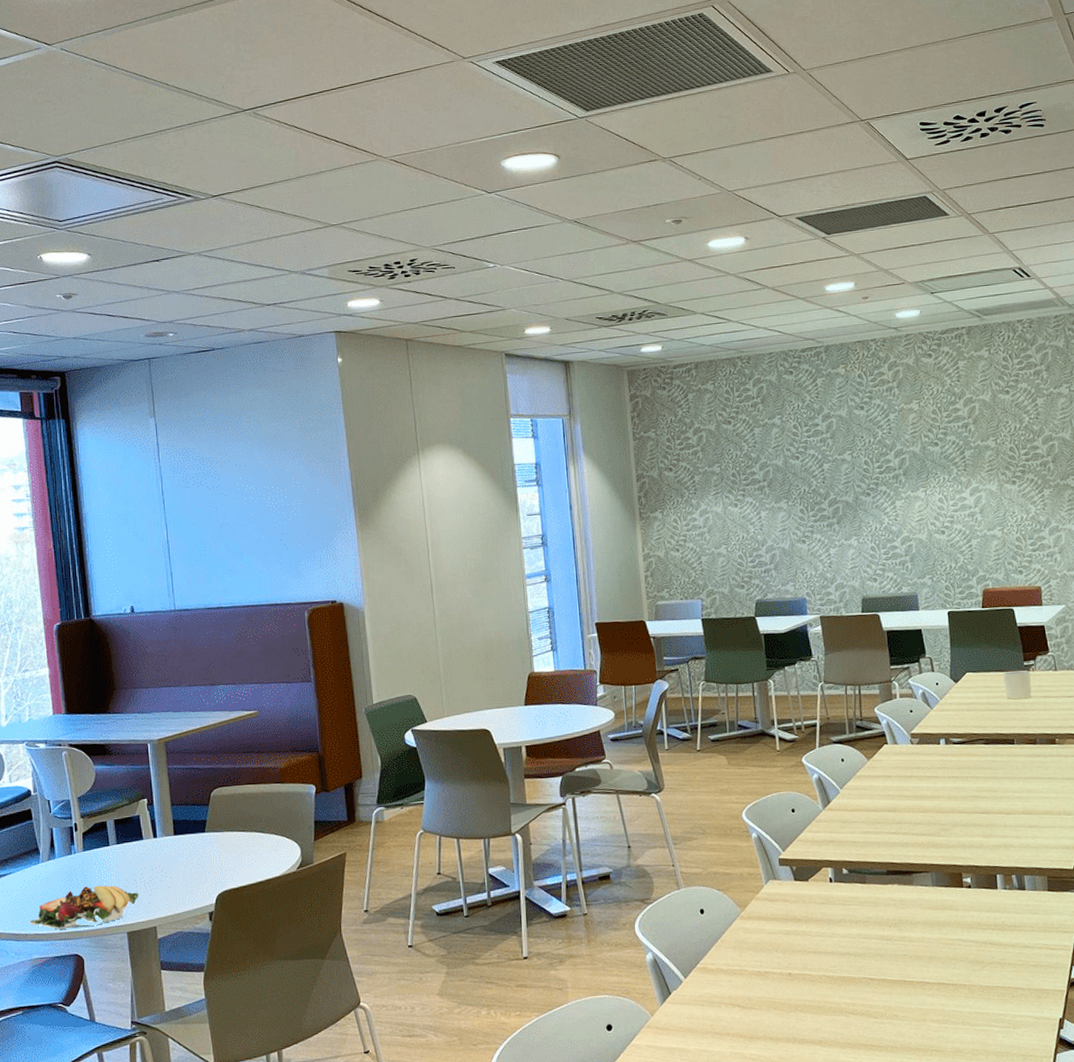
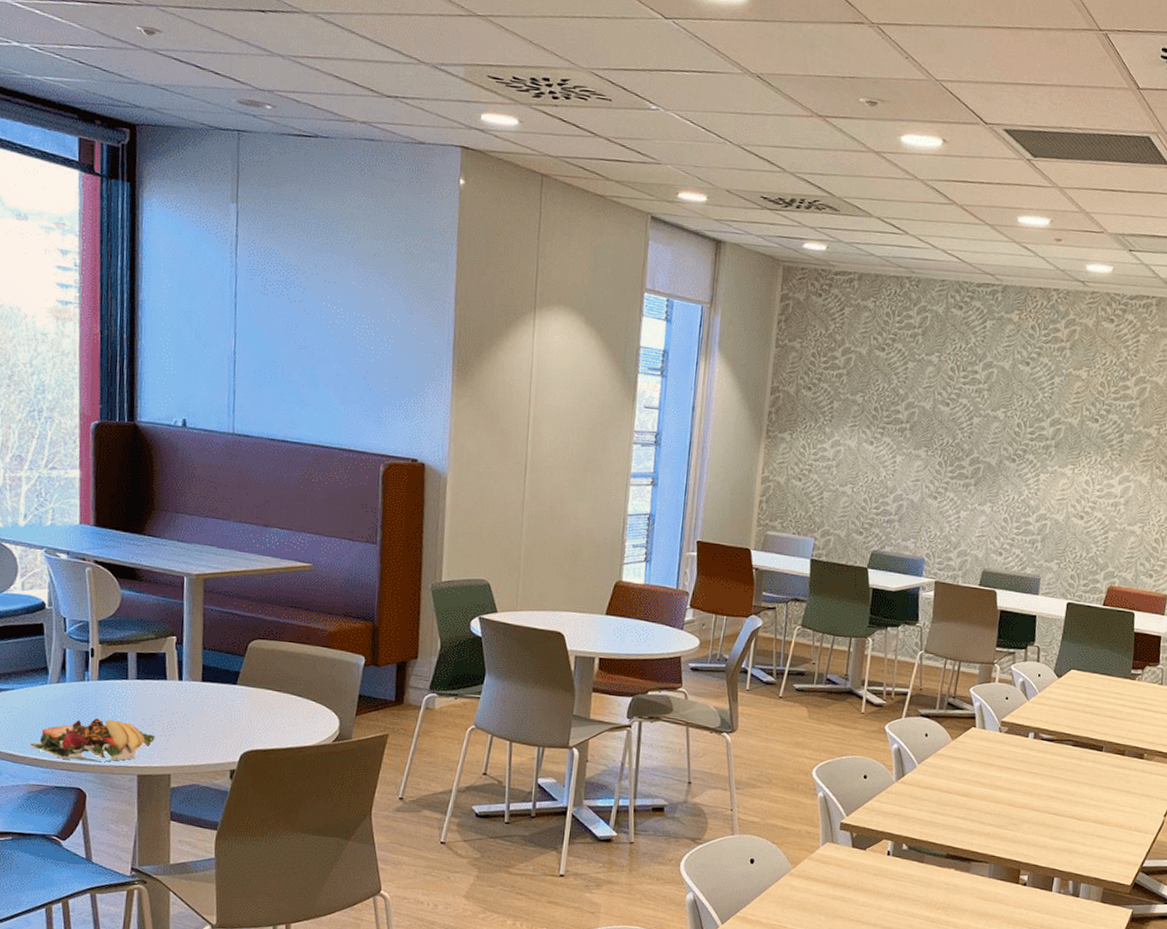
mug: present [1003,670,1032,700] -> none [1106,676,1136,708]

